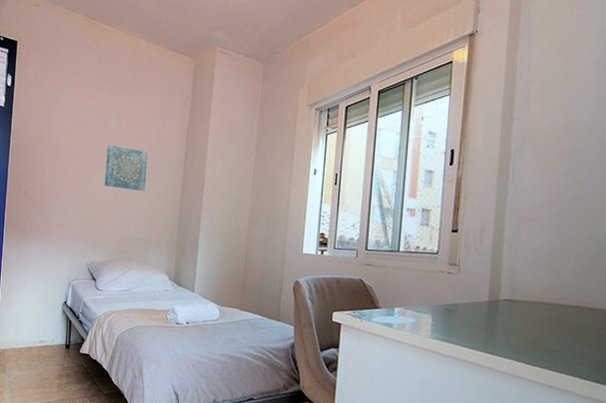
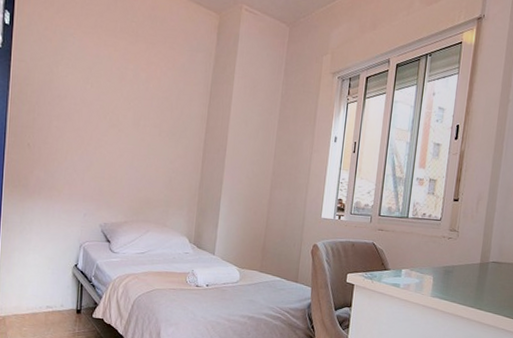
wall art: present [104,144,148,191] -> none [120,98,168,150]

